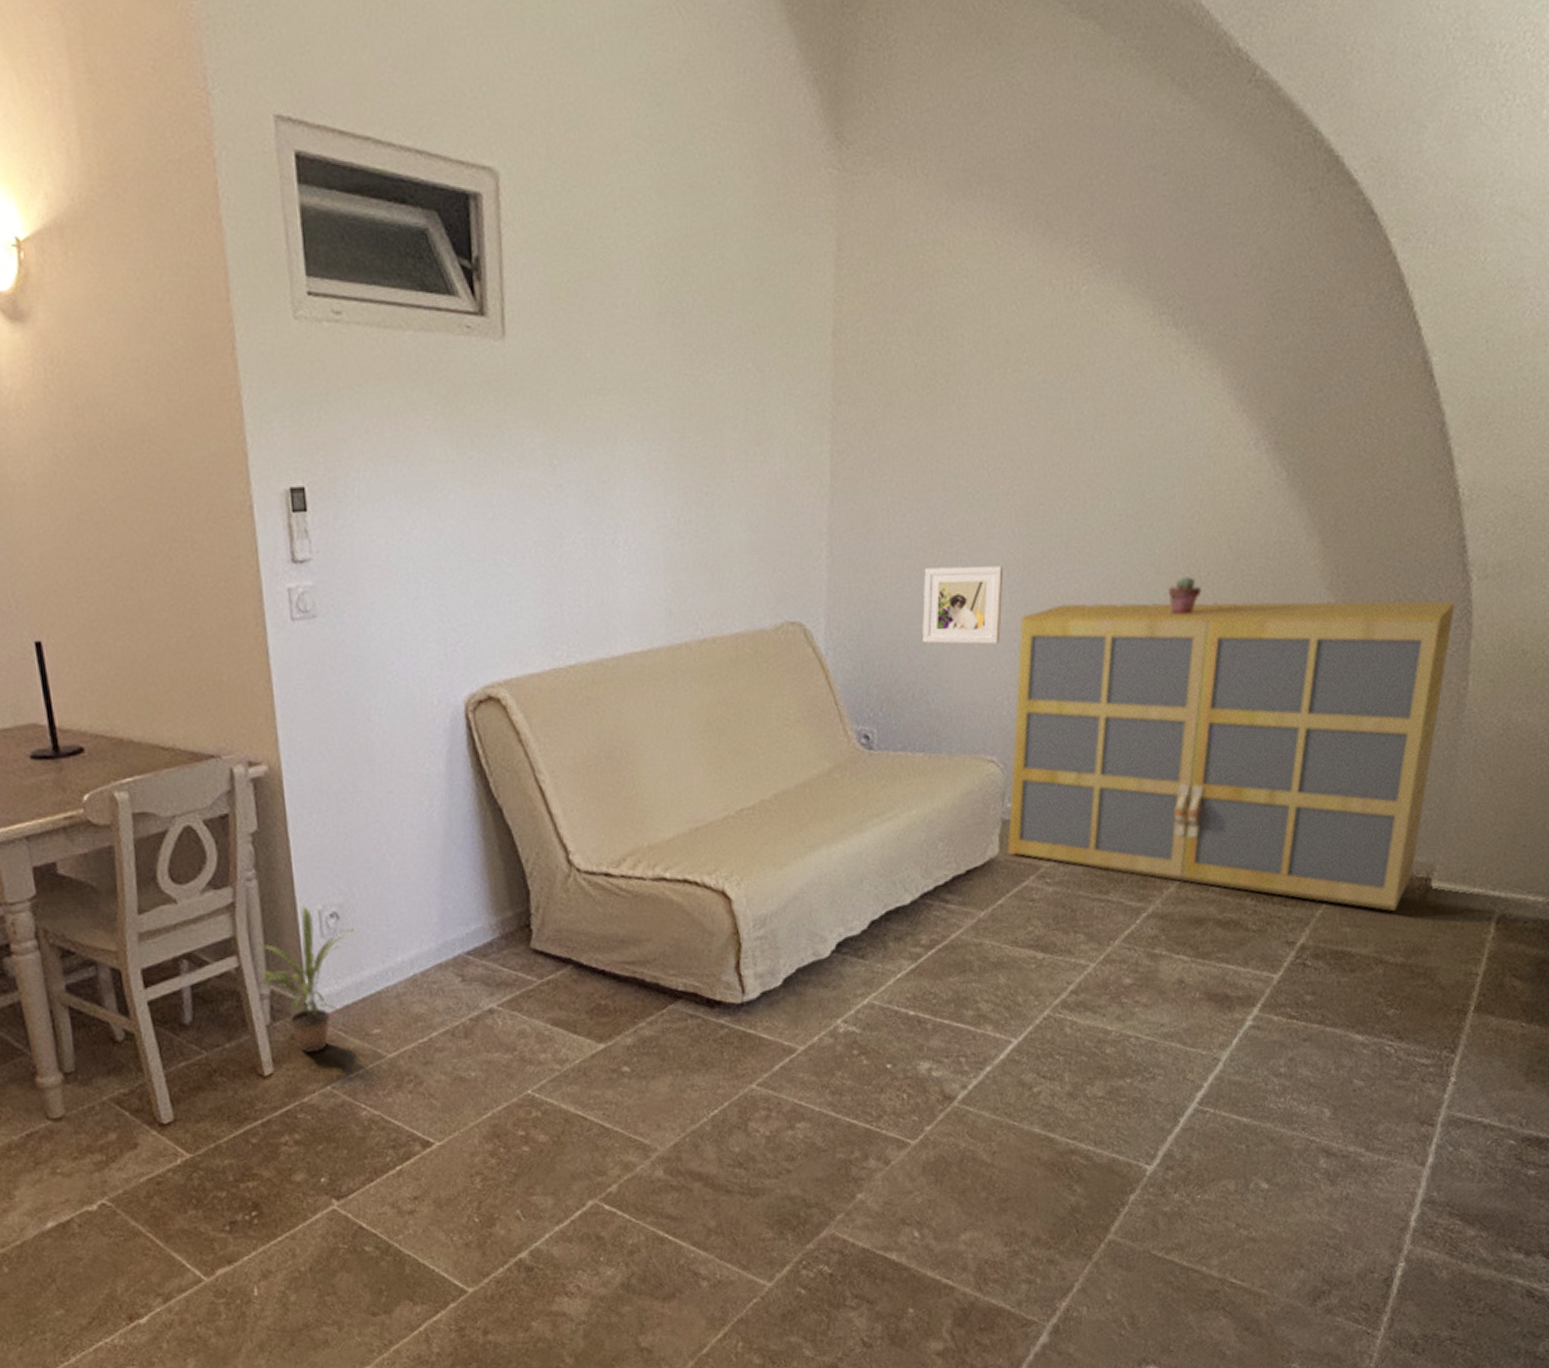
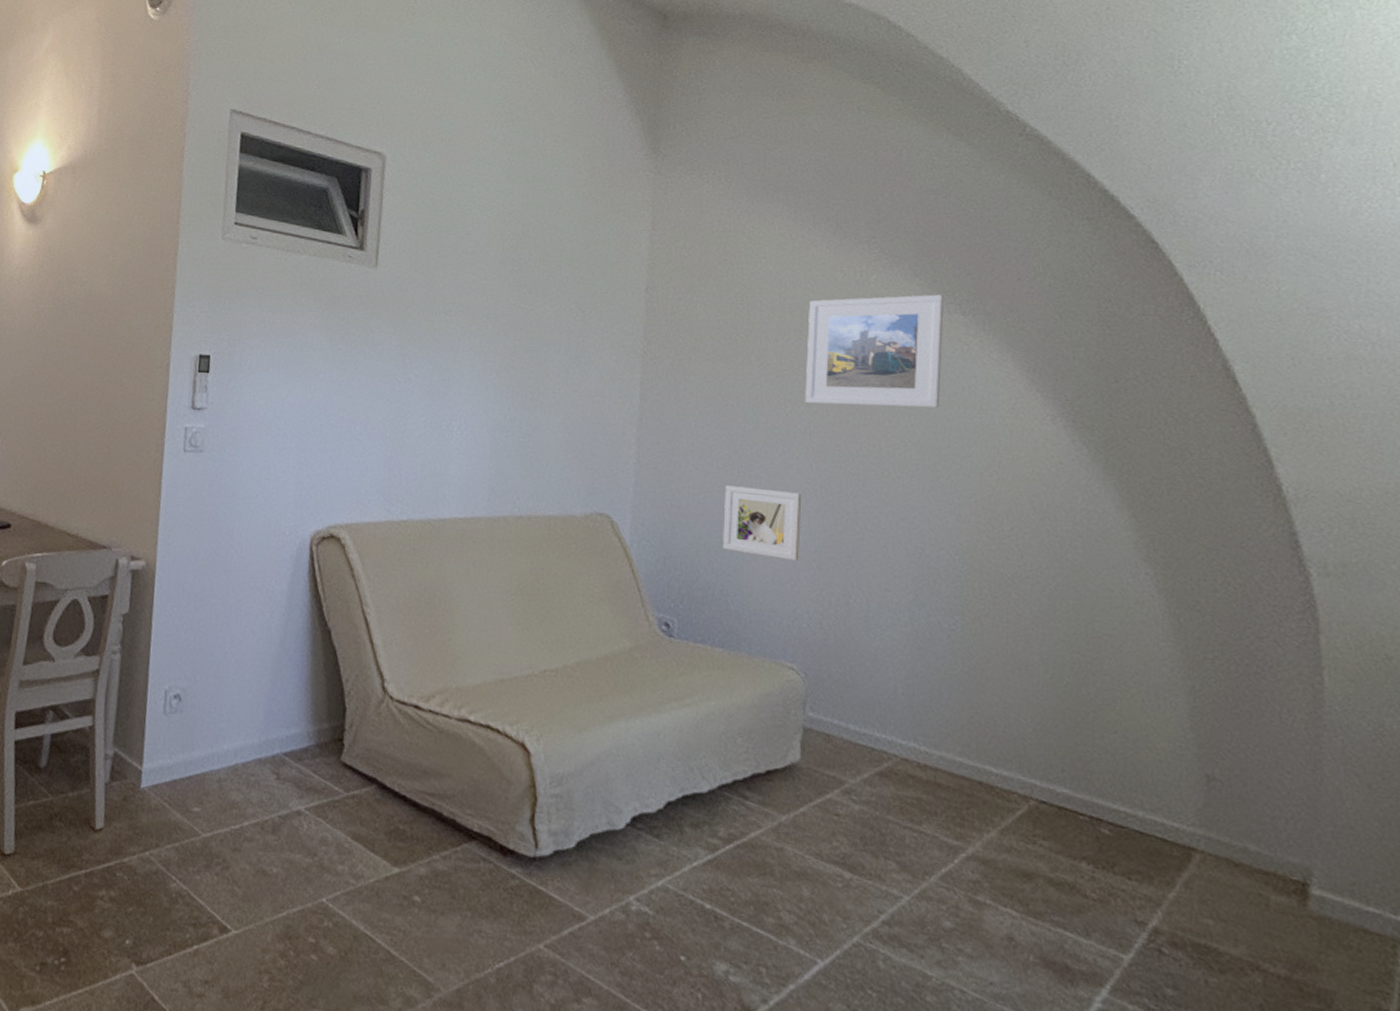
potted plant: present [258,906,355,1053] -> none [107,684,192,817]
cabinet: present [1008,601,1455,911] -> none [810,535,1295,912]
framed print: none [1009,303,1158,458] -> present [805,294,945,408]
potted succulent: present [1168,576,1202,615] -> none [970,528,1006,564]

